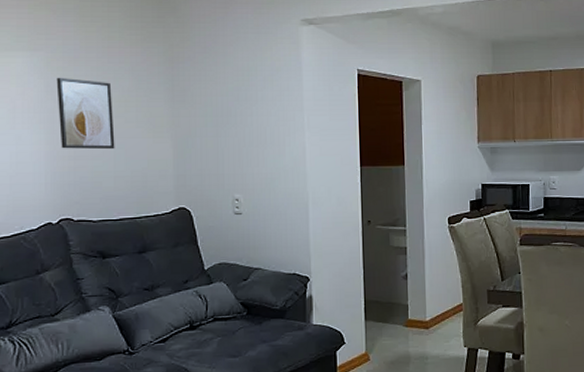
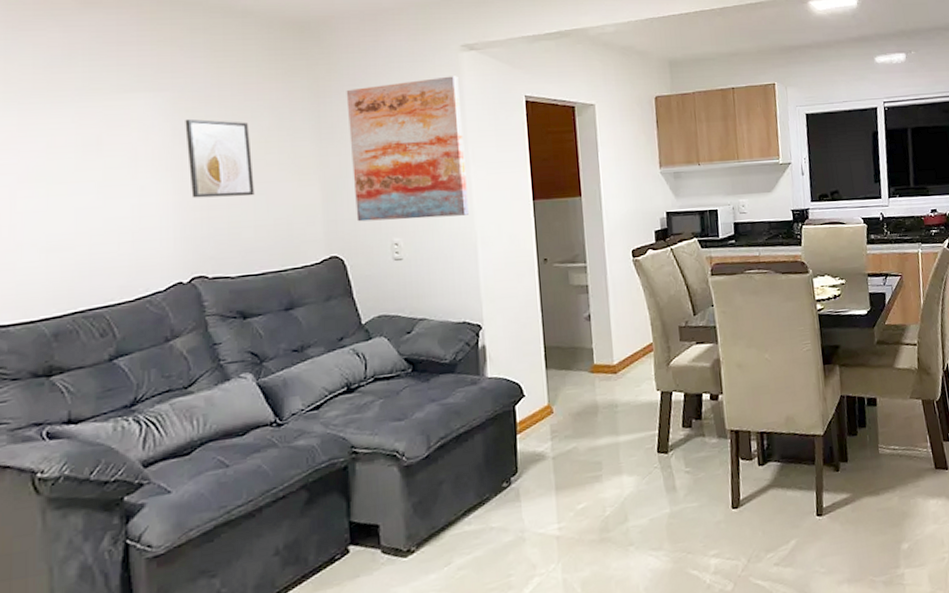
wall art: none [197,48,302,178] -> present [346,76,469,222]

